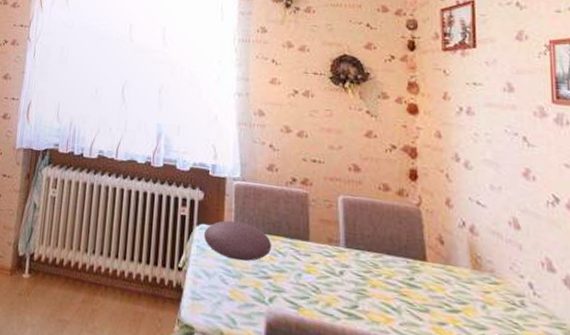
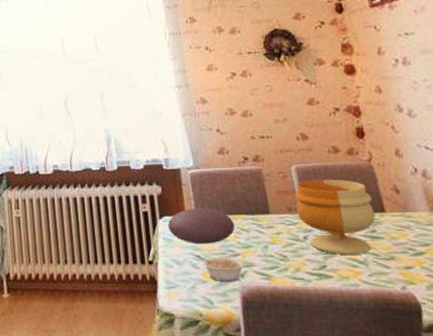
legume: none [227,270,275,305] -> present [196,255,245,281]
footed bowl: none [337,213,416,301] -> present [294,179,376,254]

